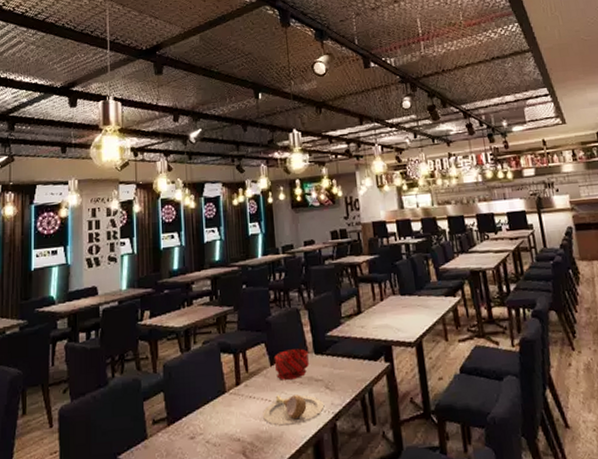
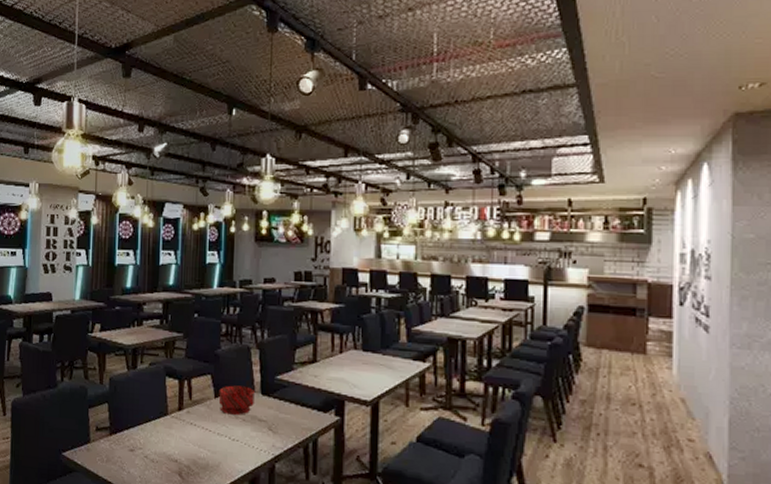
plate: present [263,394,325,427] -> none [202,427,265,459]

